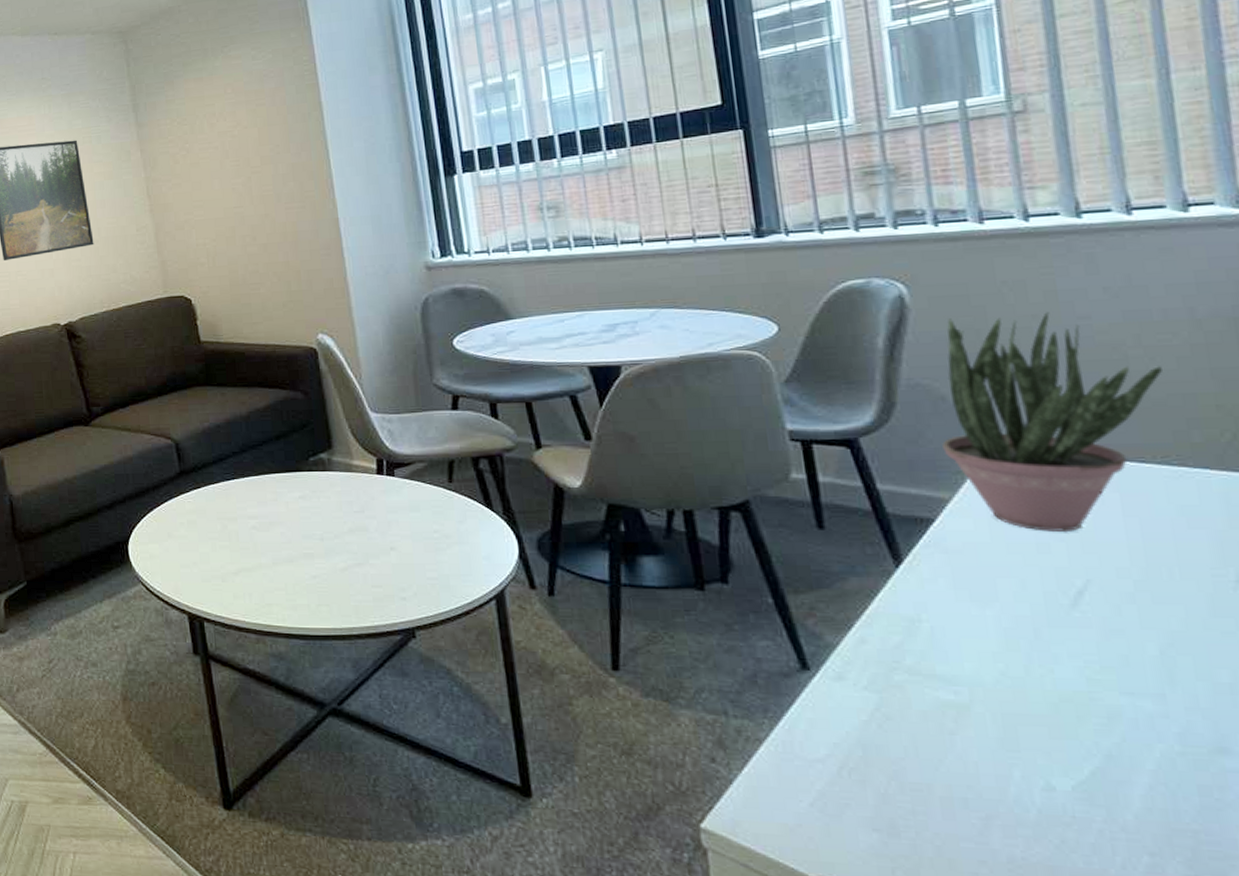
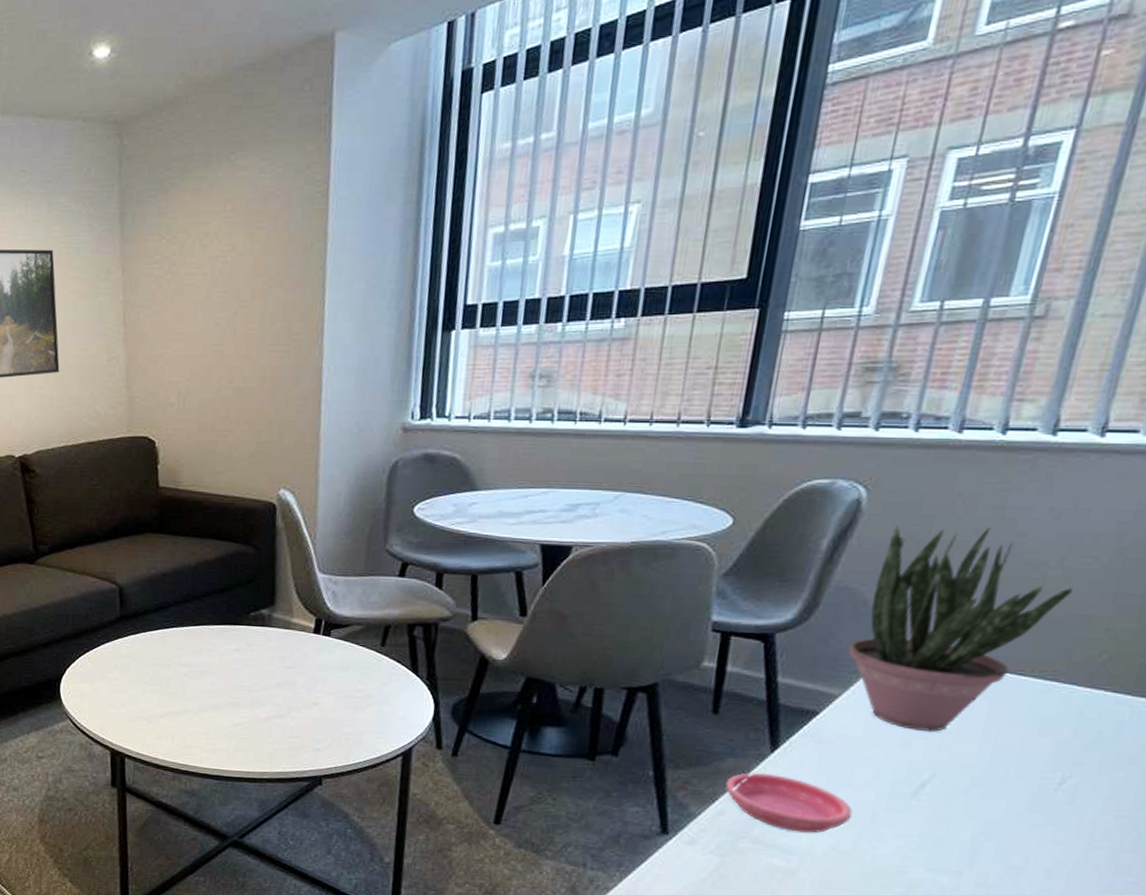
saucer: none [856,591,1012,658] -> present [725,772,853,833]

